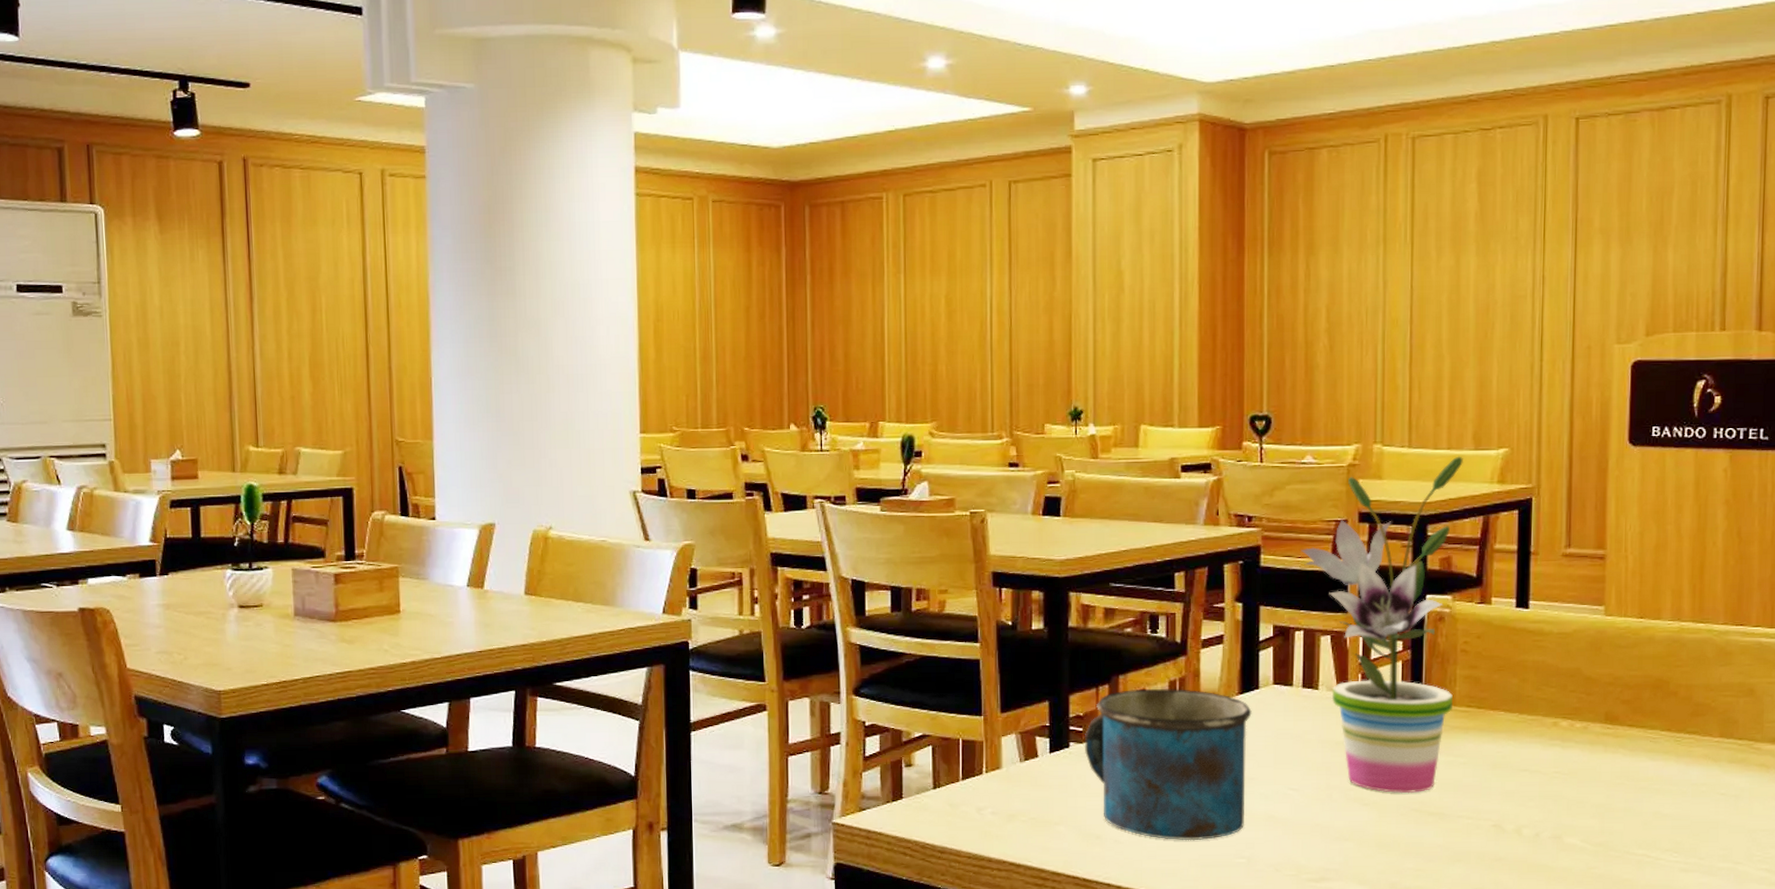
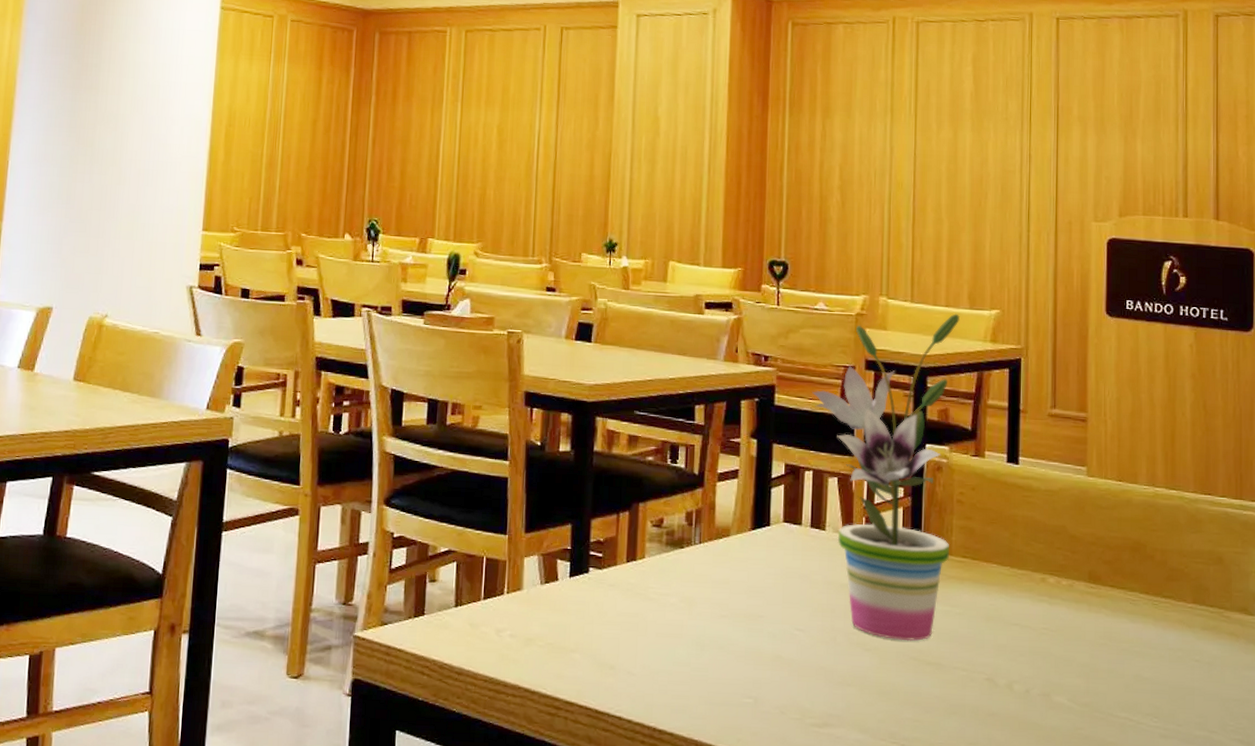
mug: present [1084,688,1252,841] -> none [603,517,763,677]

